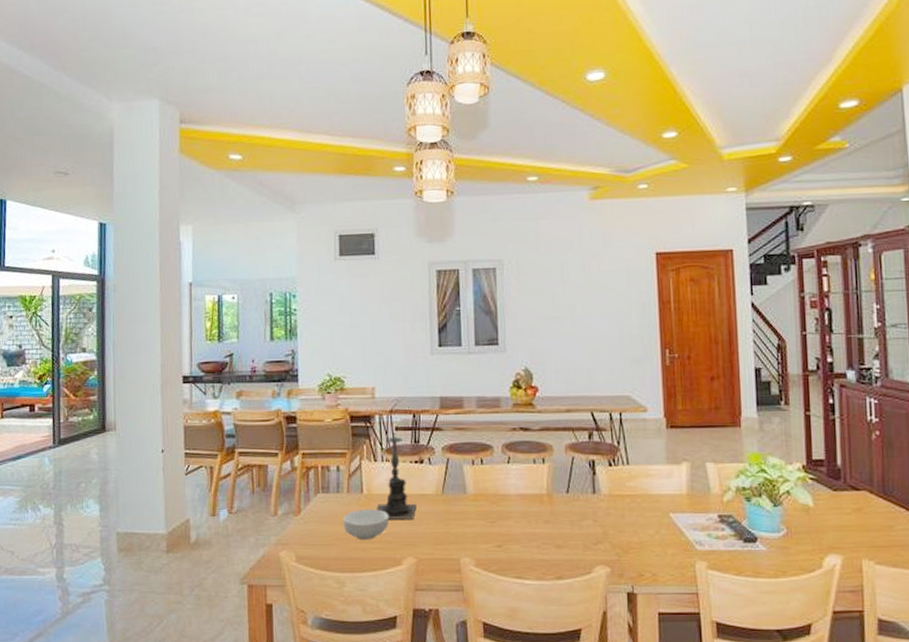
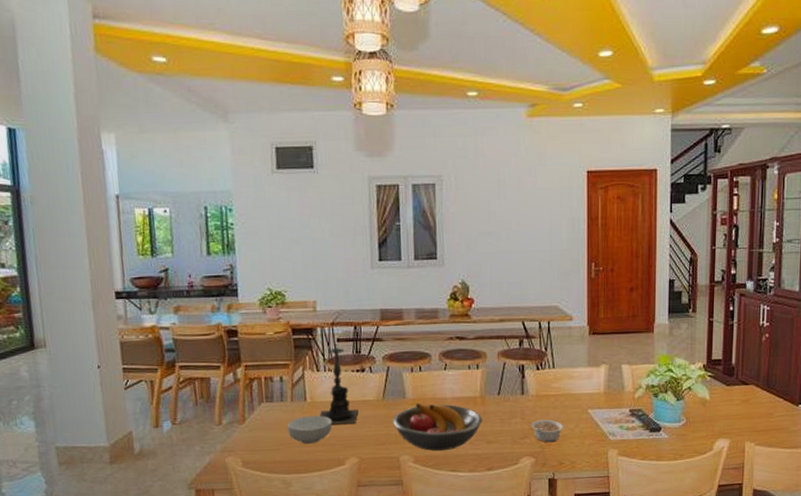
fruit bowl: none [453,499,550,555] -> present [393,403,482,451]
legume: none [604,523,642,550] -> present [531,419,564,443]

